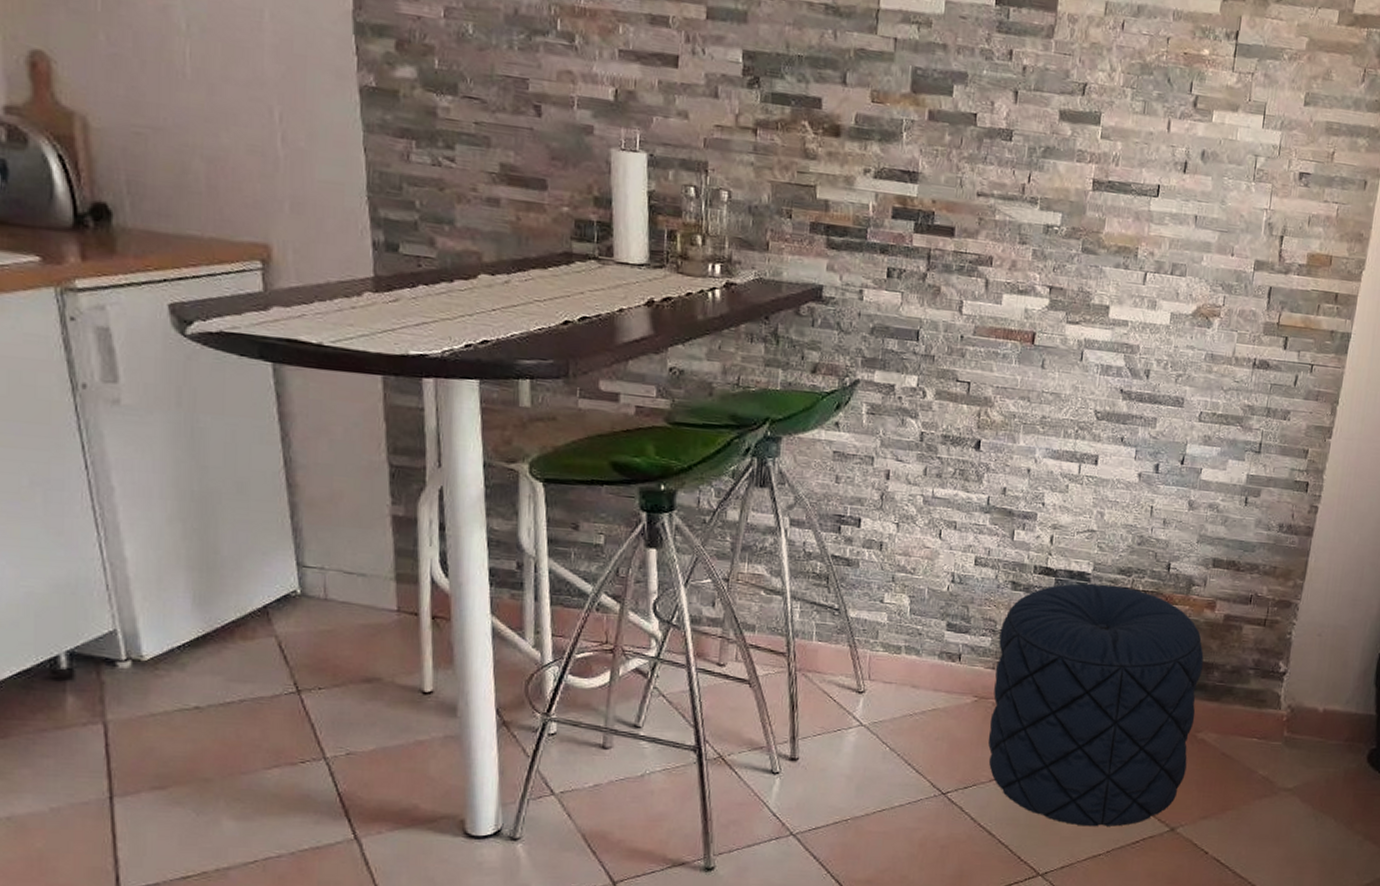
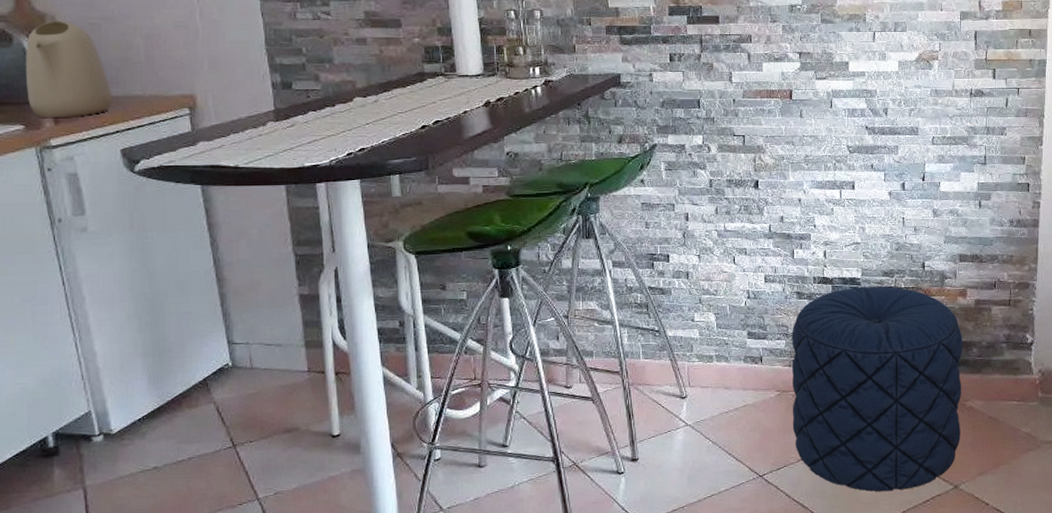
kettle: none [45,122,160,255] -> present [26,21,112,119]

